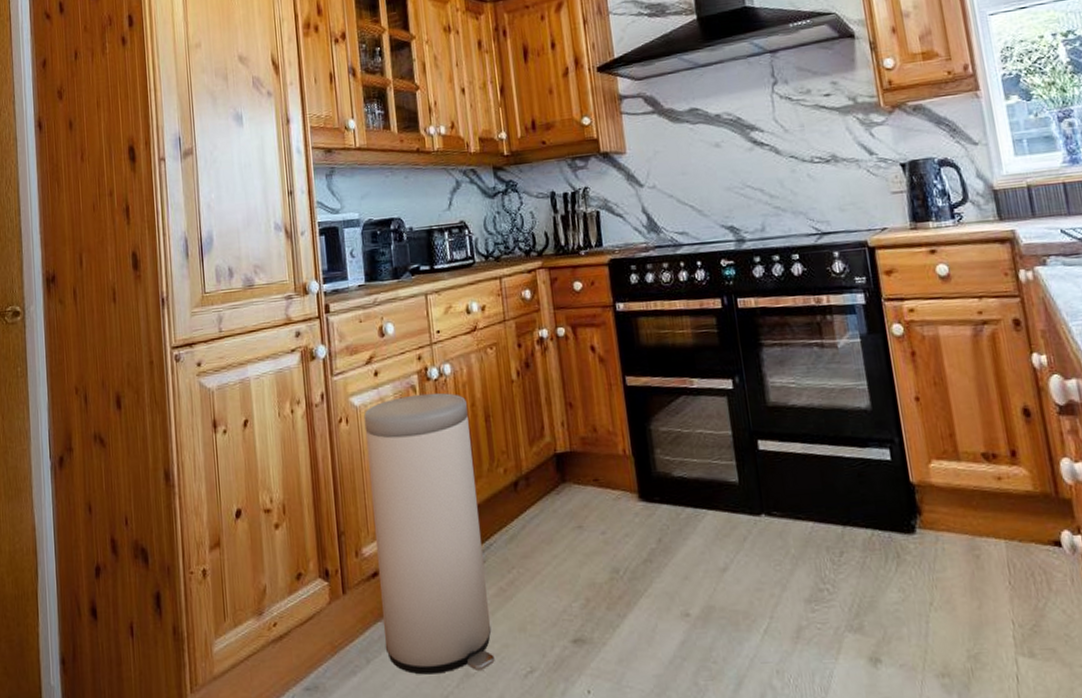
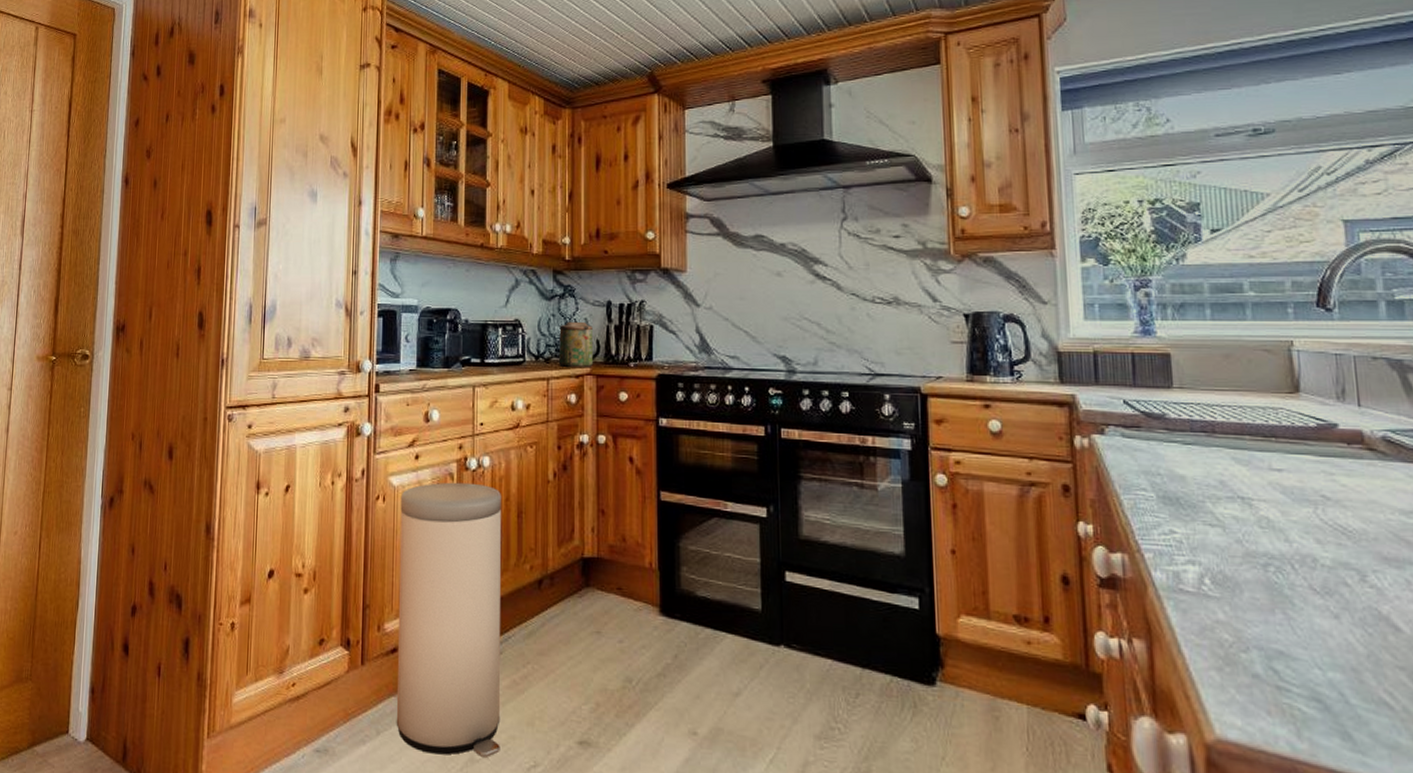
canister: none [505,215,544,264] -> present [558,321,594,368]

